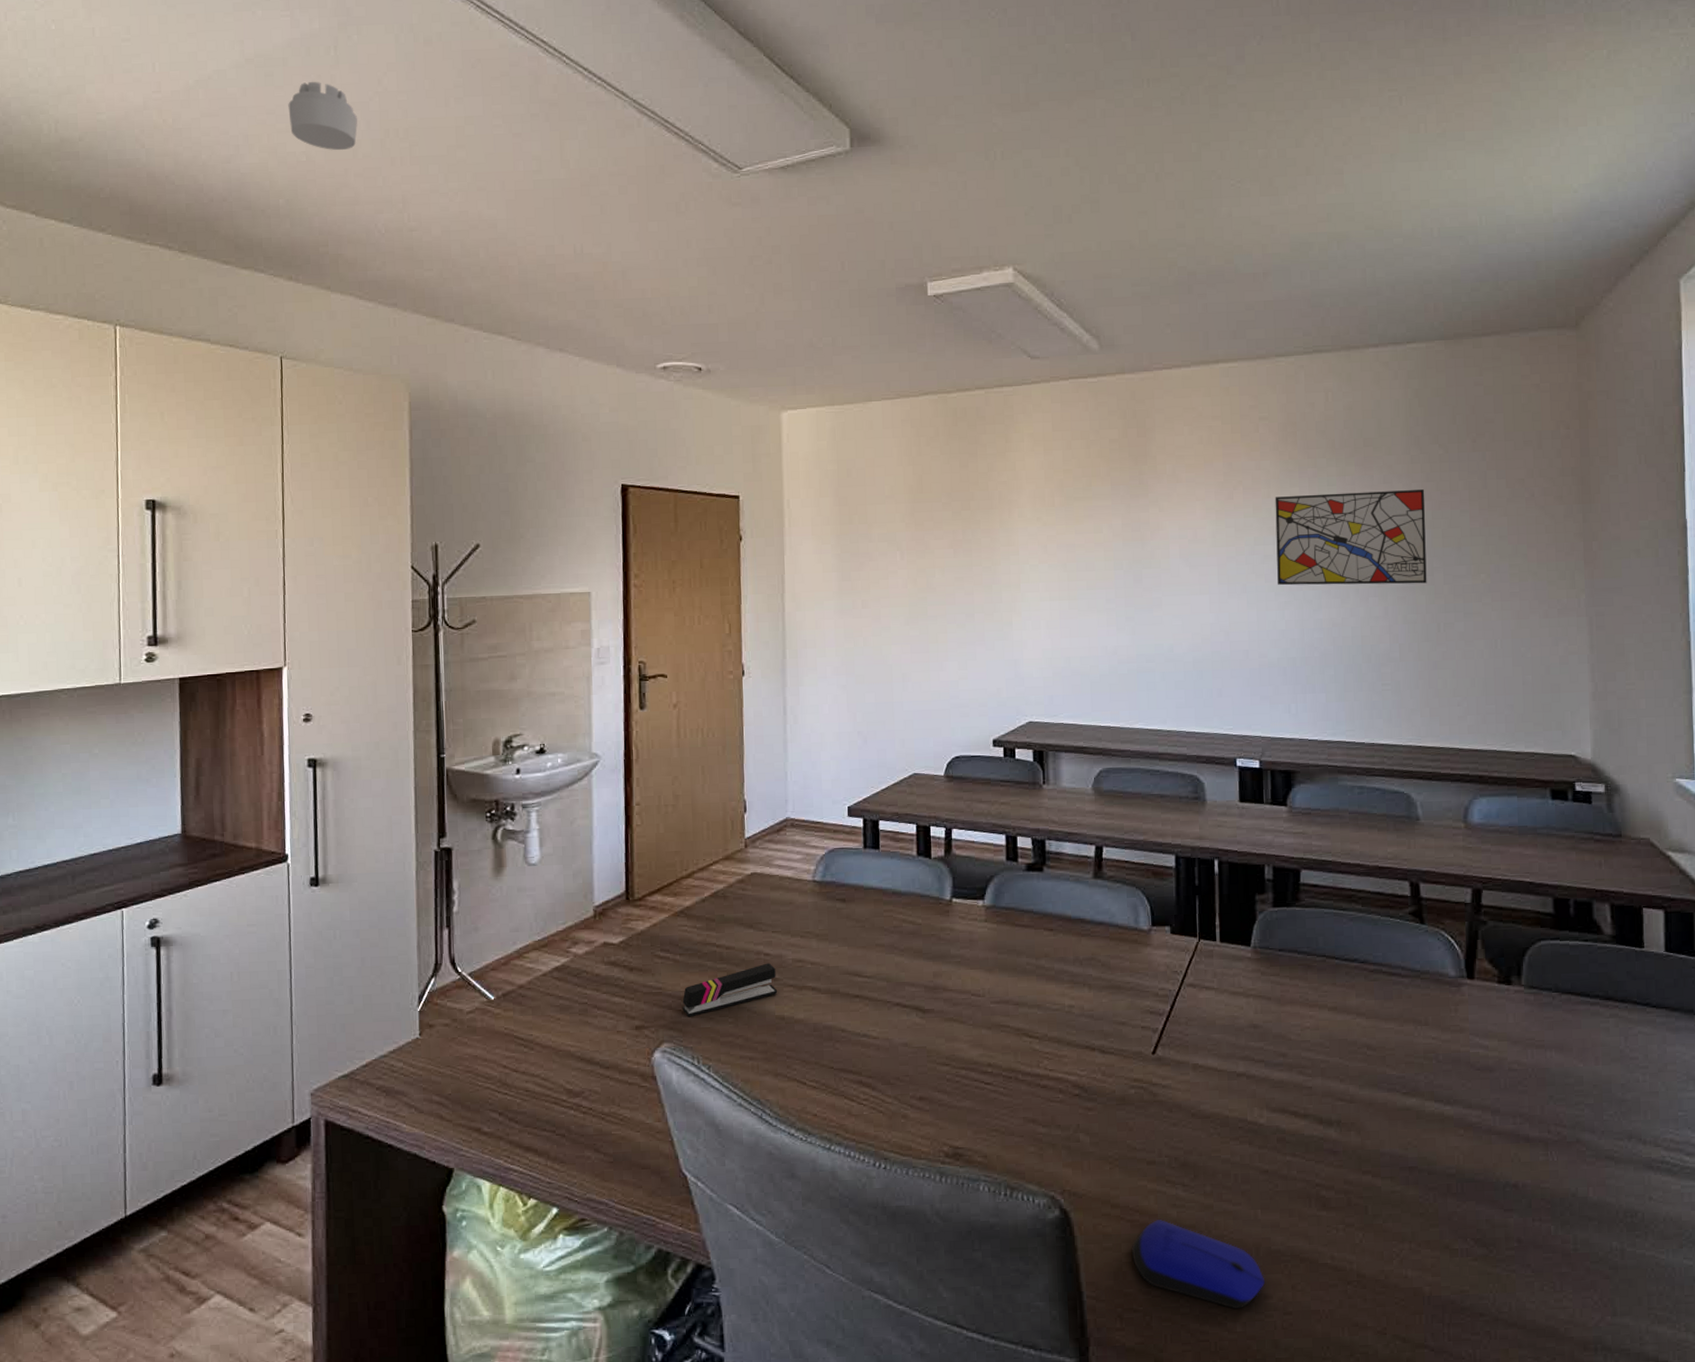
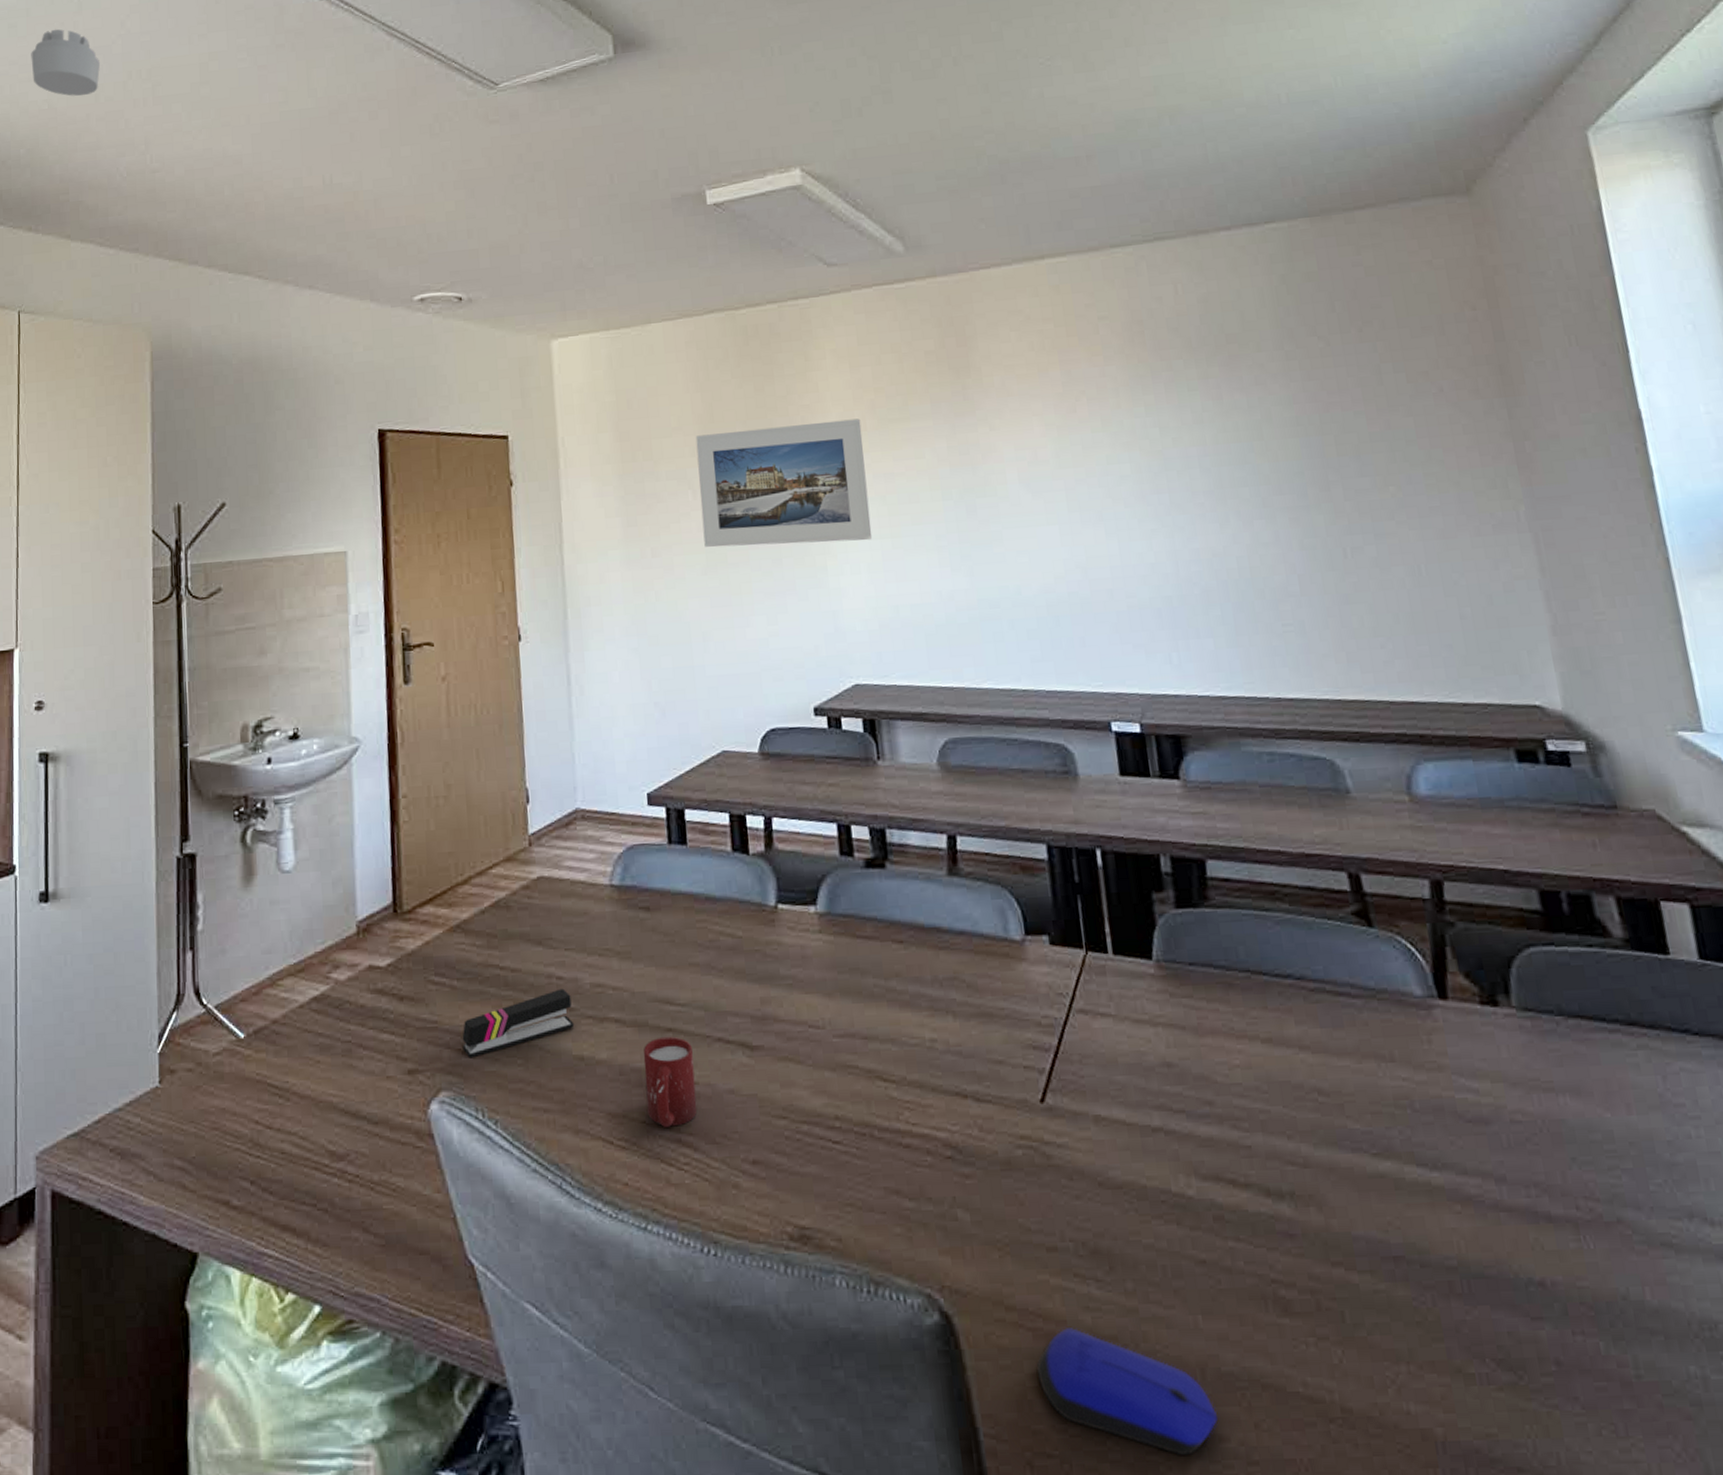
cup: none [834,1001,877,1073] -> present [643,1036,698,1129]
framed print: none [906,496,1053,602] -> present [695,418,873,548]
wall art: present [1275,490,1427,586] -> none [1126,390,1324,511]

